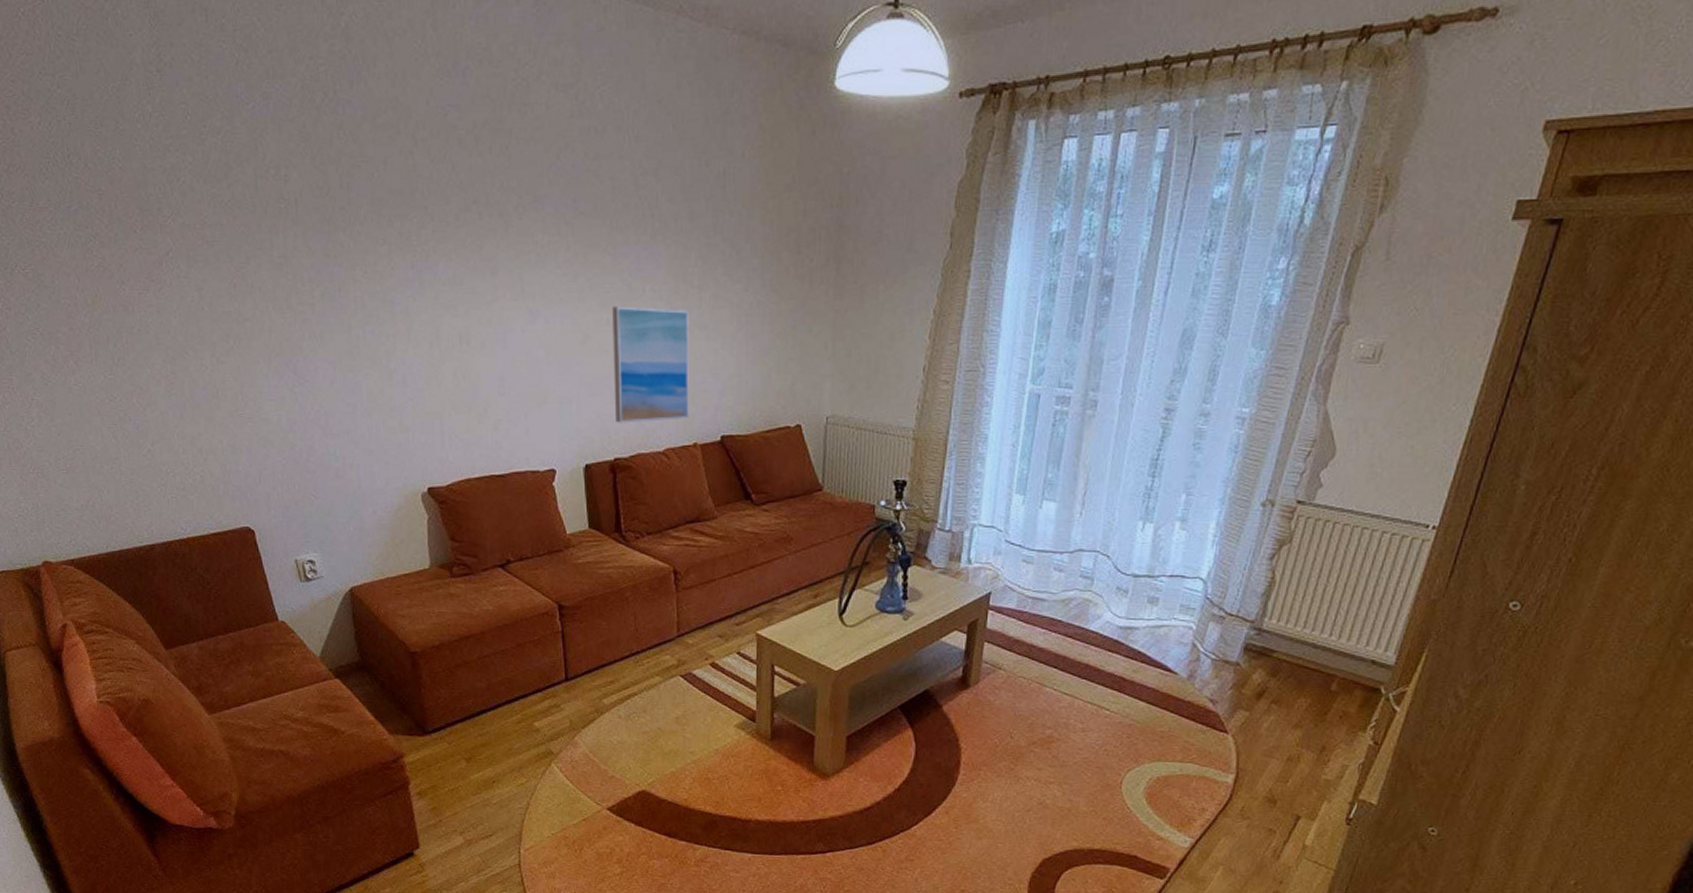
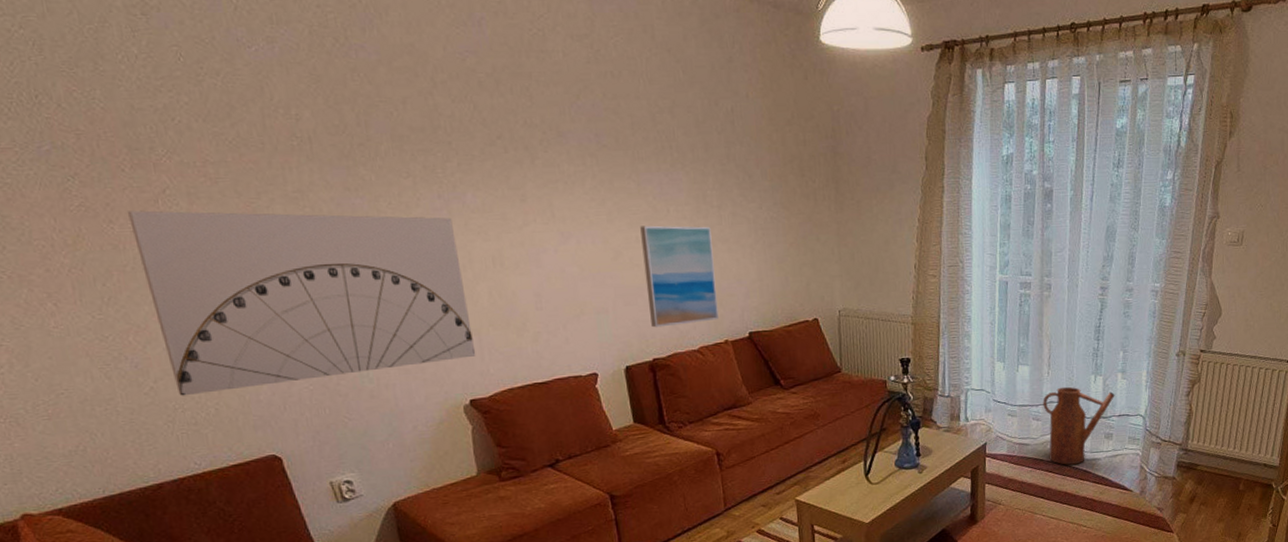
wall art: none [137,272,437,461] -> present [128,210,476,396]
watering can: none [1069,532,1169,631] -> present [1043,386,1115,465]

